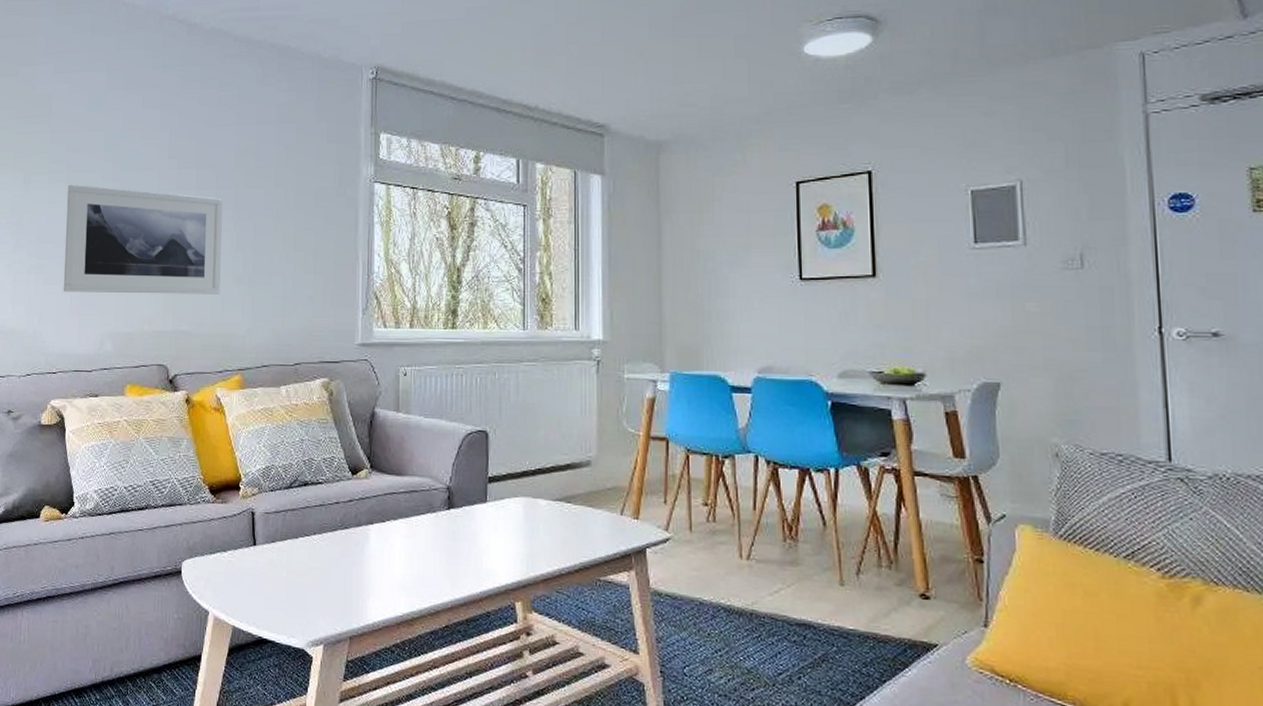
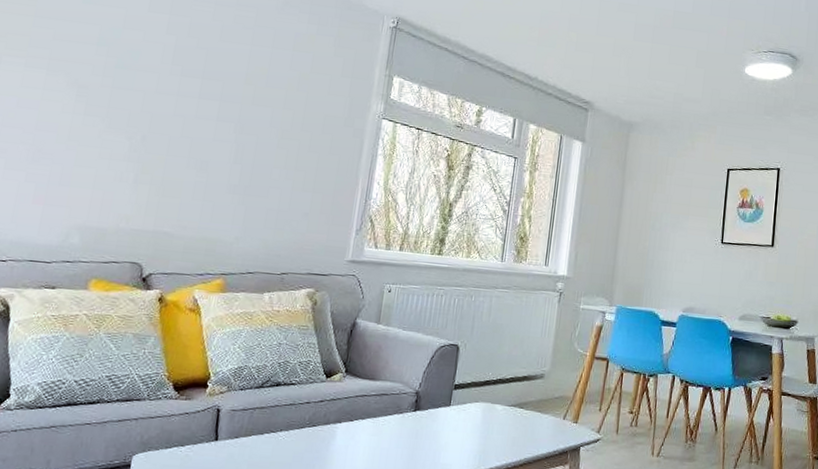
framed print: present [63,184,222,294] -> none [27,72,226,201]

